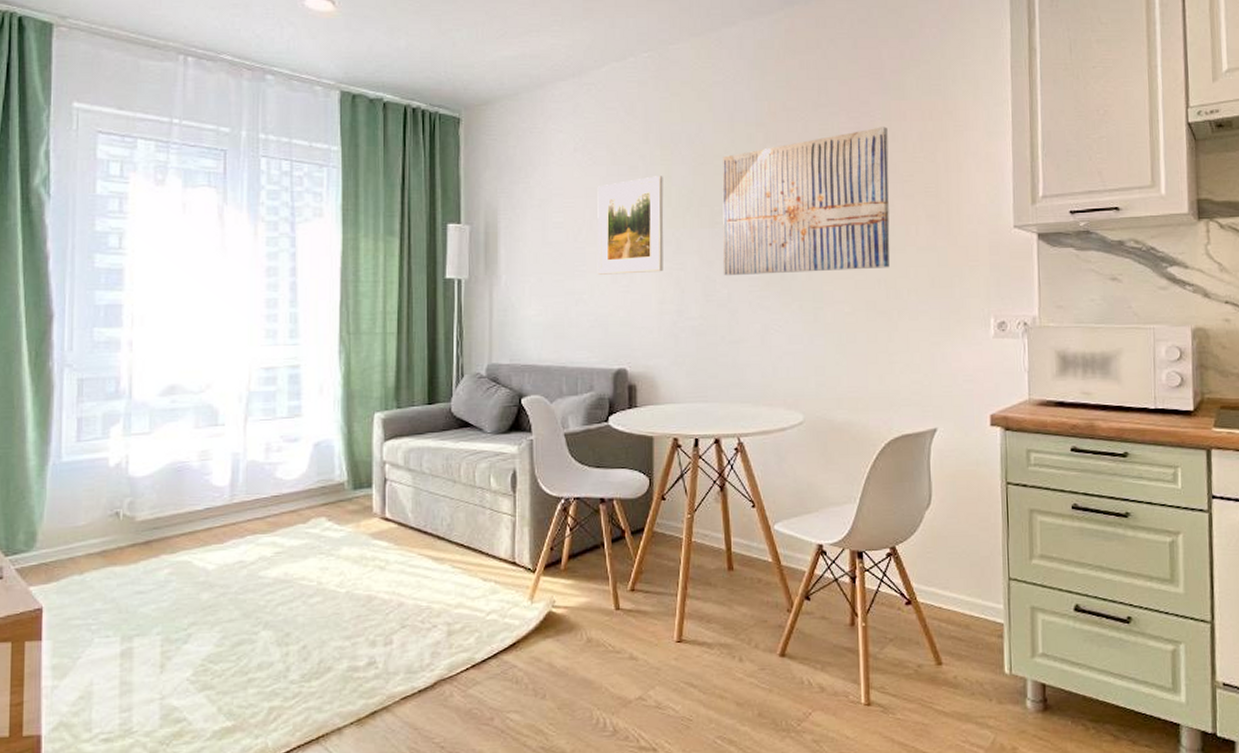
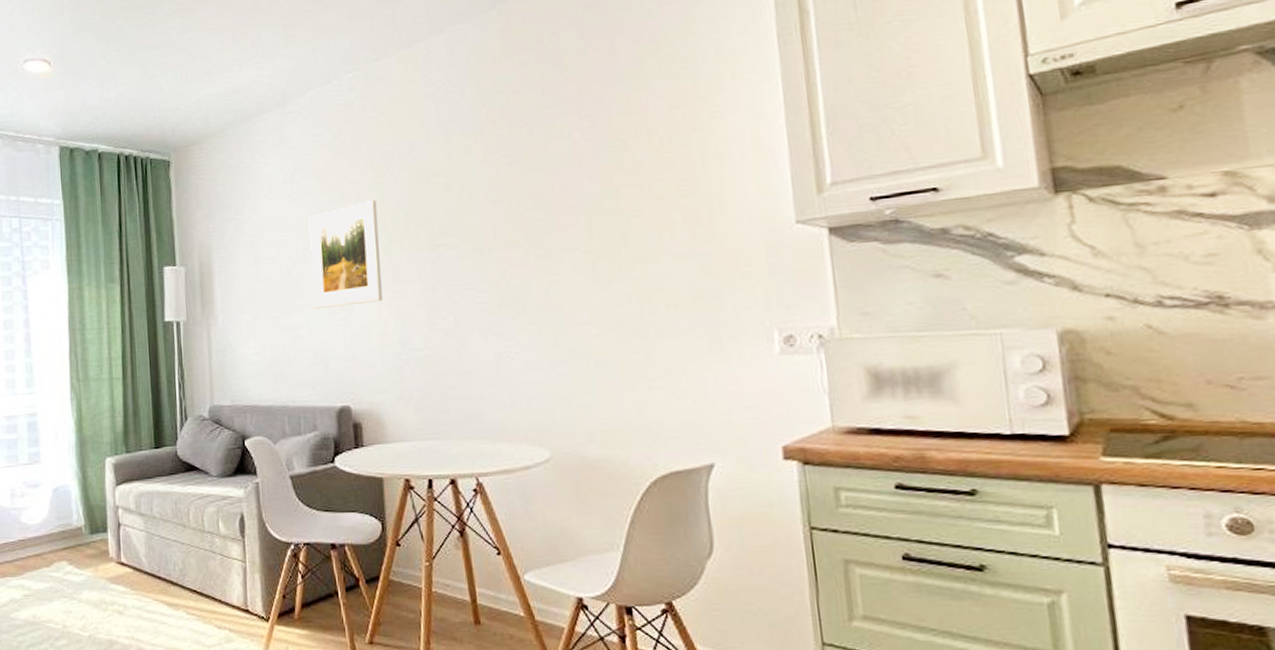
wall art: present [722,127,890,275] -> none [440,122,641,301]

